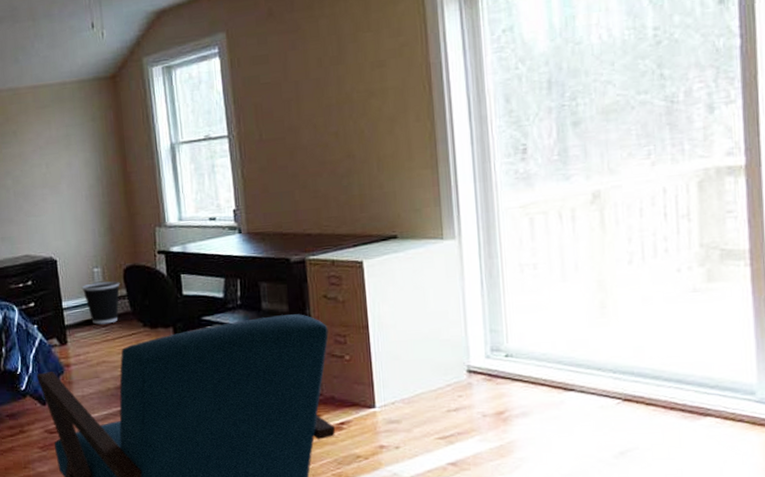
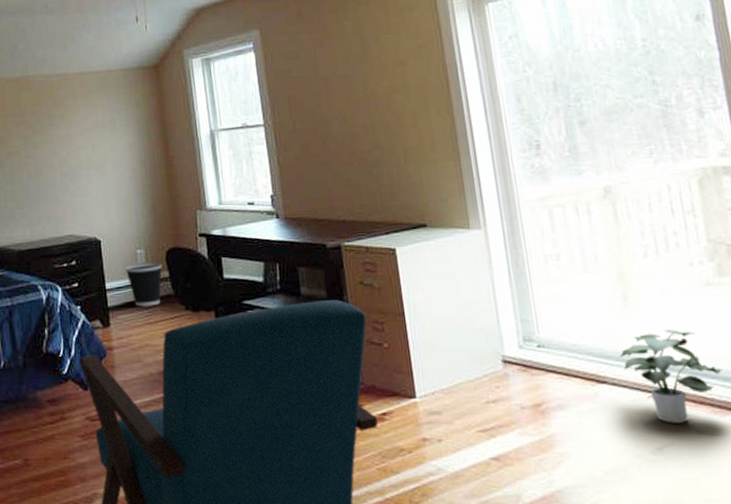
potted plant: none [590,336,698,429] -> present [619,329,723,423]

